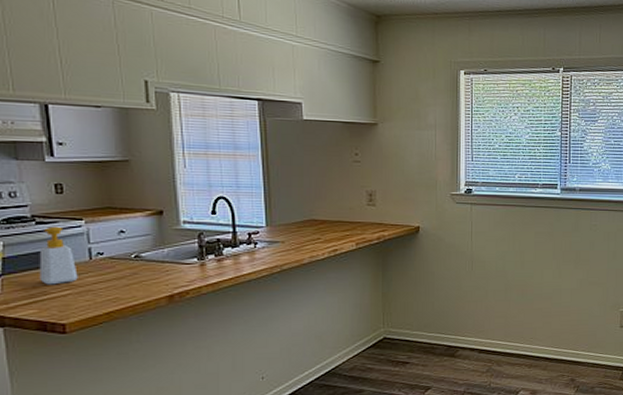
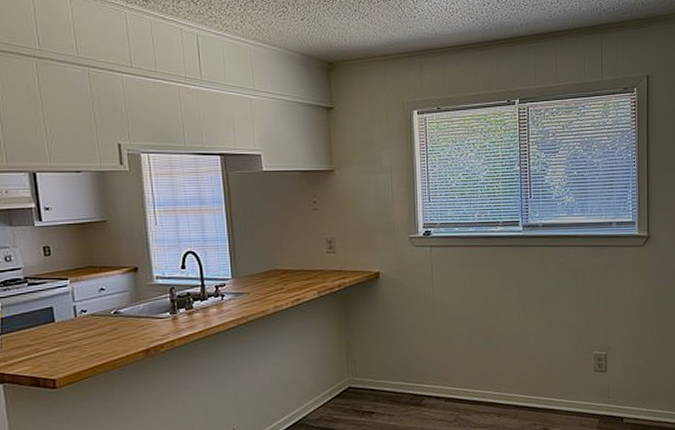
soap bottle: present [39,226,78,285] -> none [31,287,65,343]

